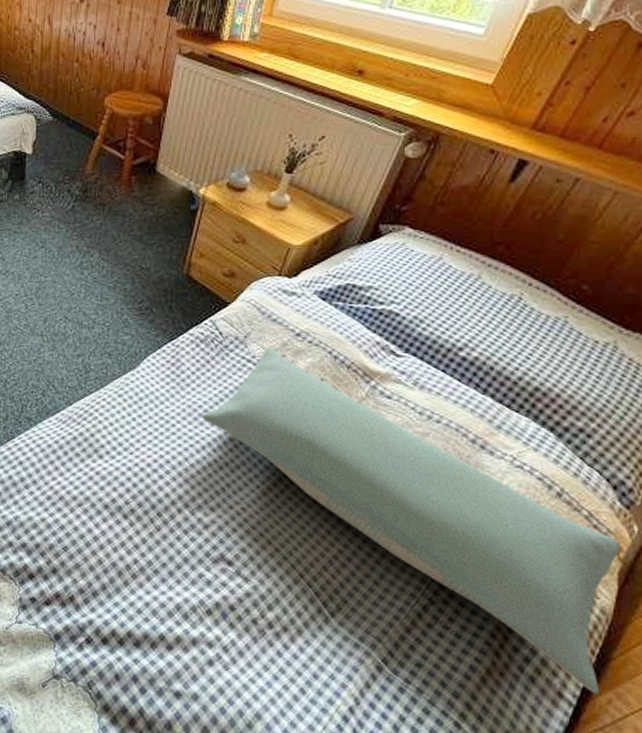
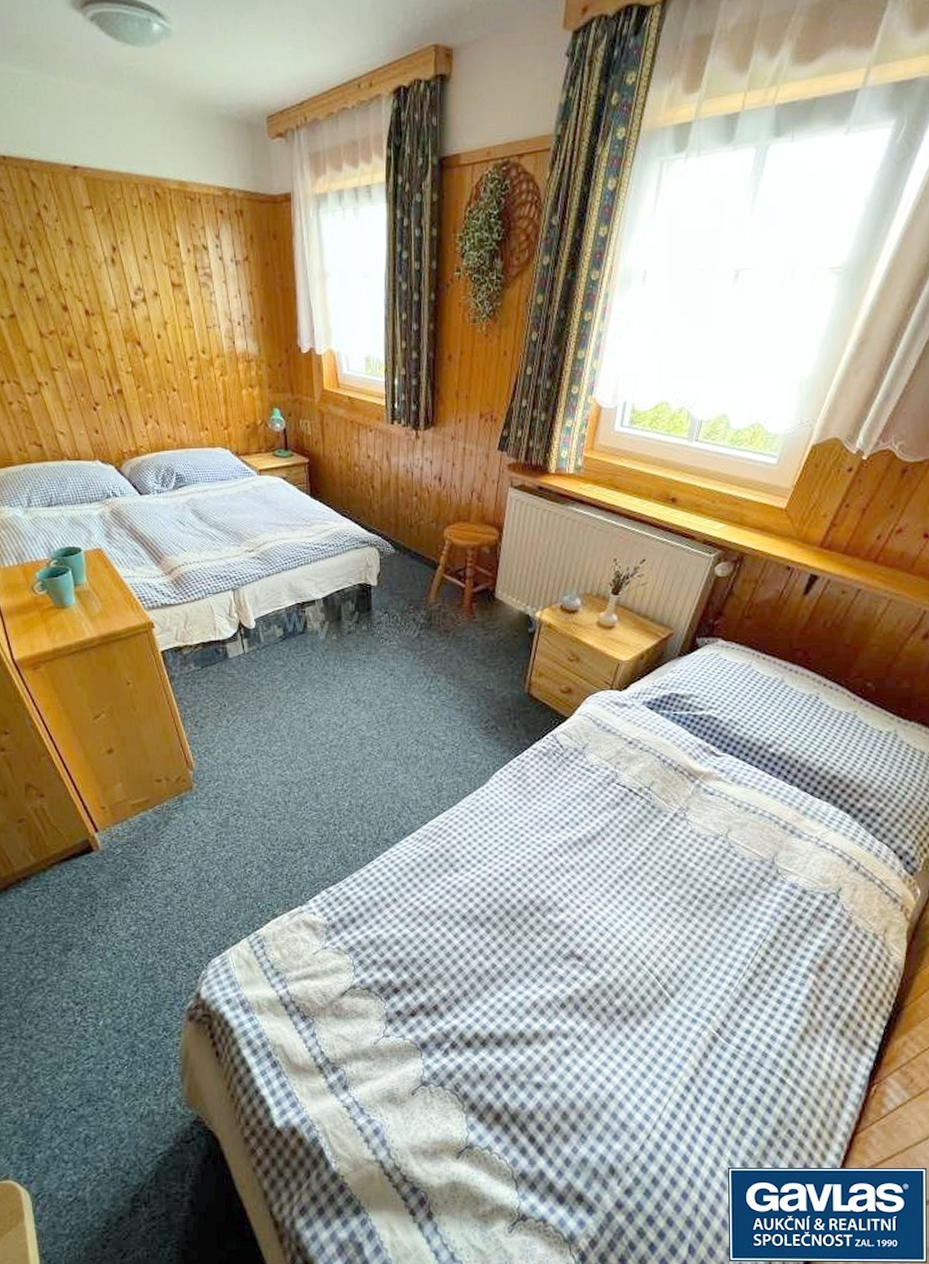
pillow: present [202,347,620,695] -> none [548,756,907,1039]

